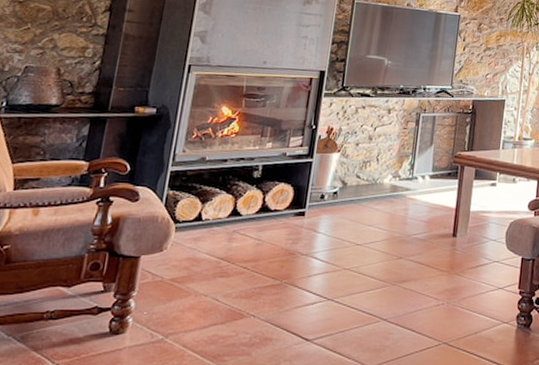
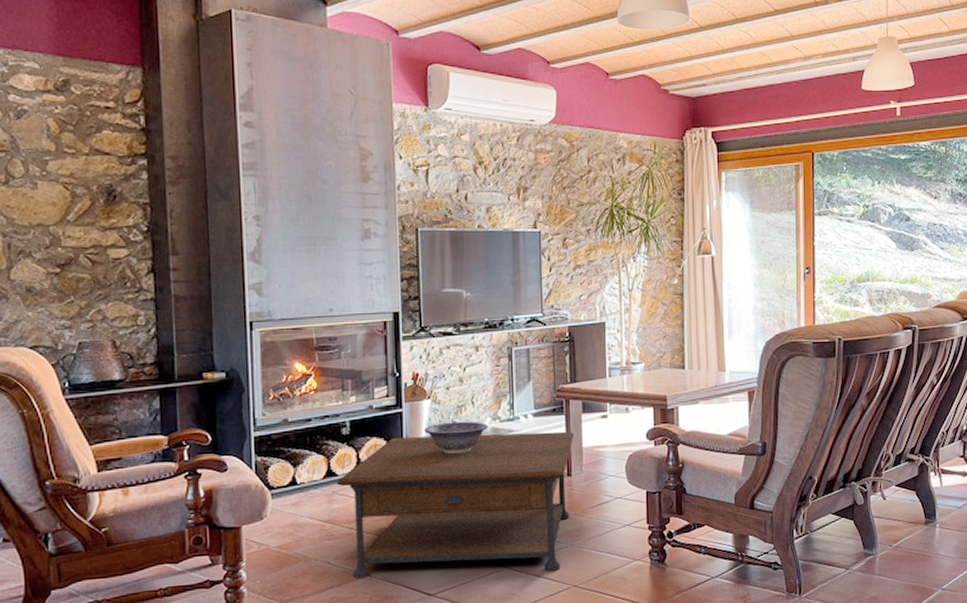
coffee table: none [238,184,465,327] -> present [337,431,575,579]
decorative bowl: none [329,175,388,207] -> present [424,421,488,455]

